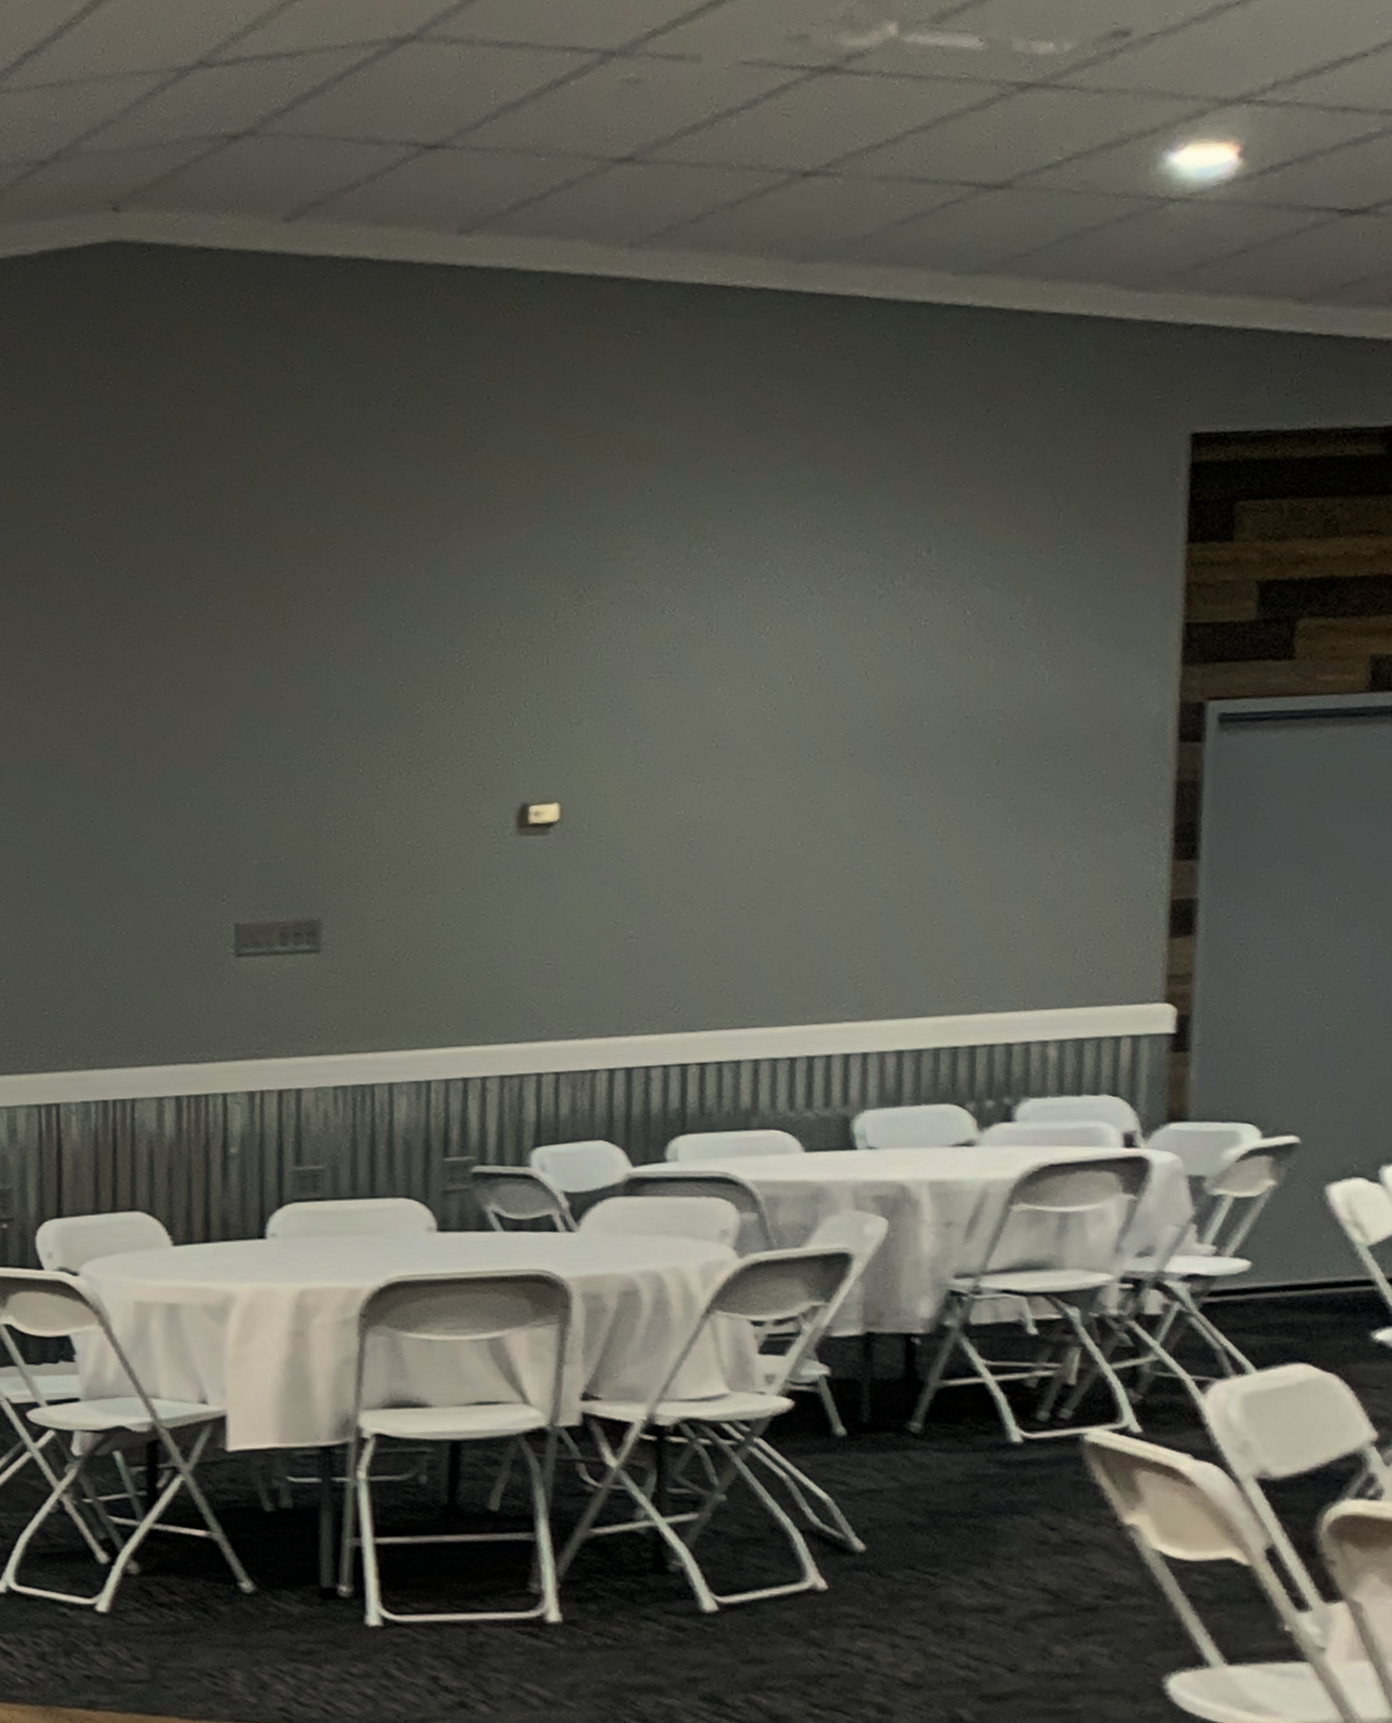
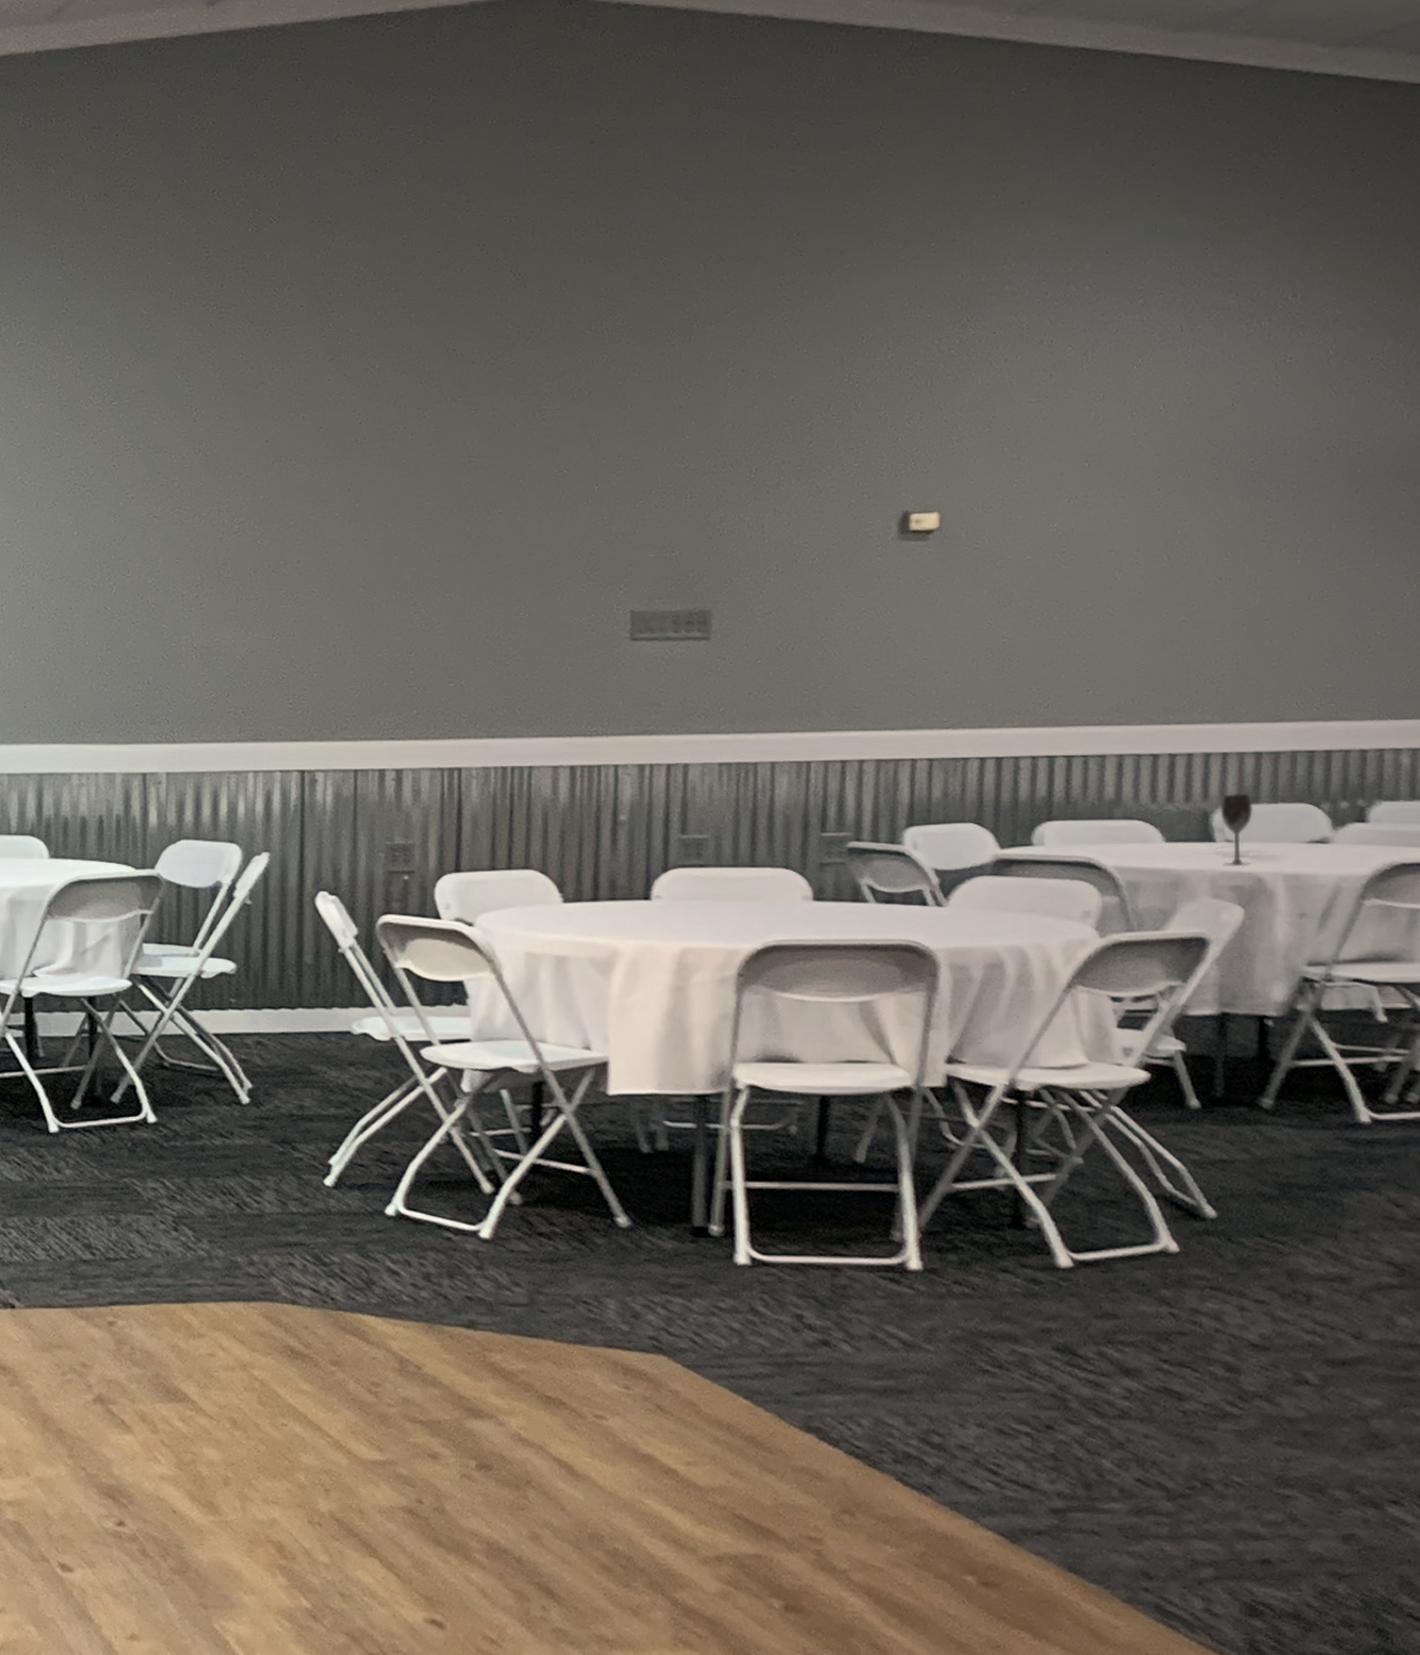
wine glass: none [861,1096,896,1175] -> present [1220,794,1254,867]

